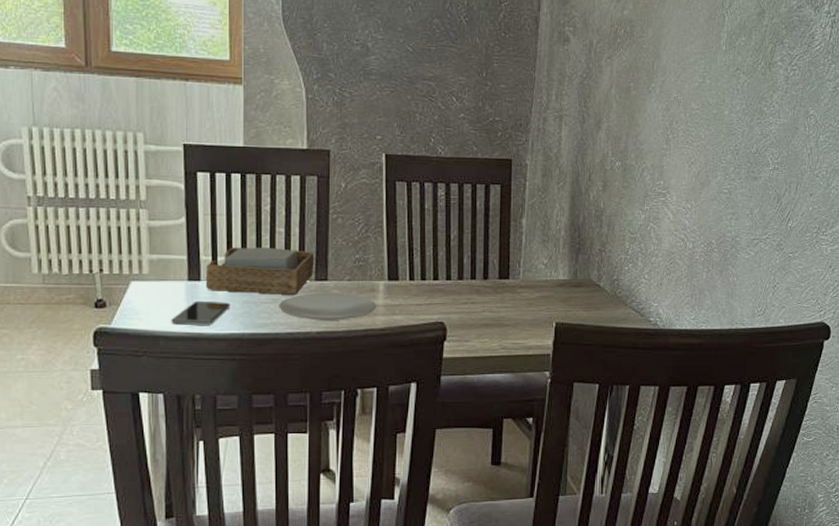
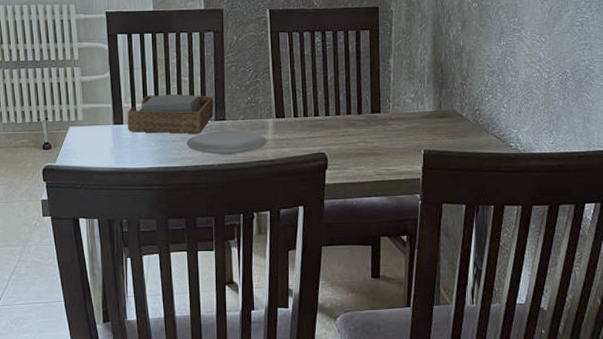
smartphone: present [171,300,231,326] -> none [101,141,148,162]

